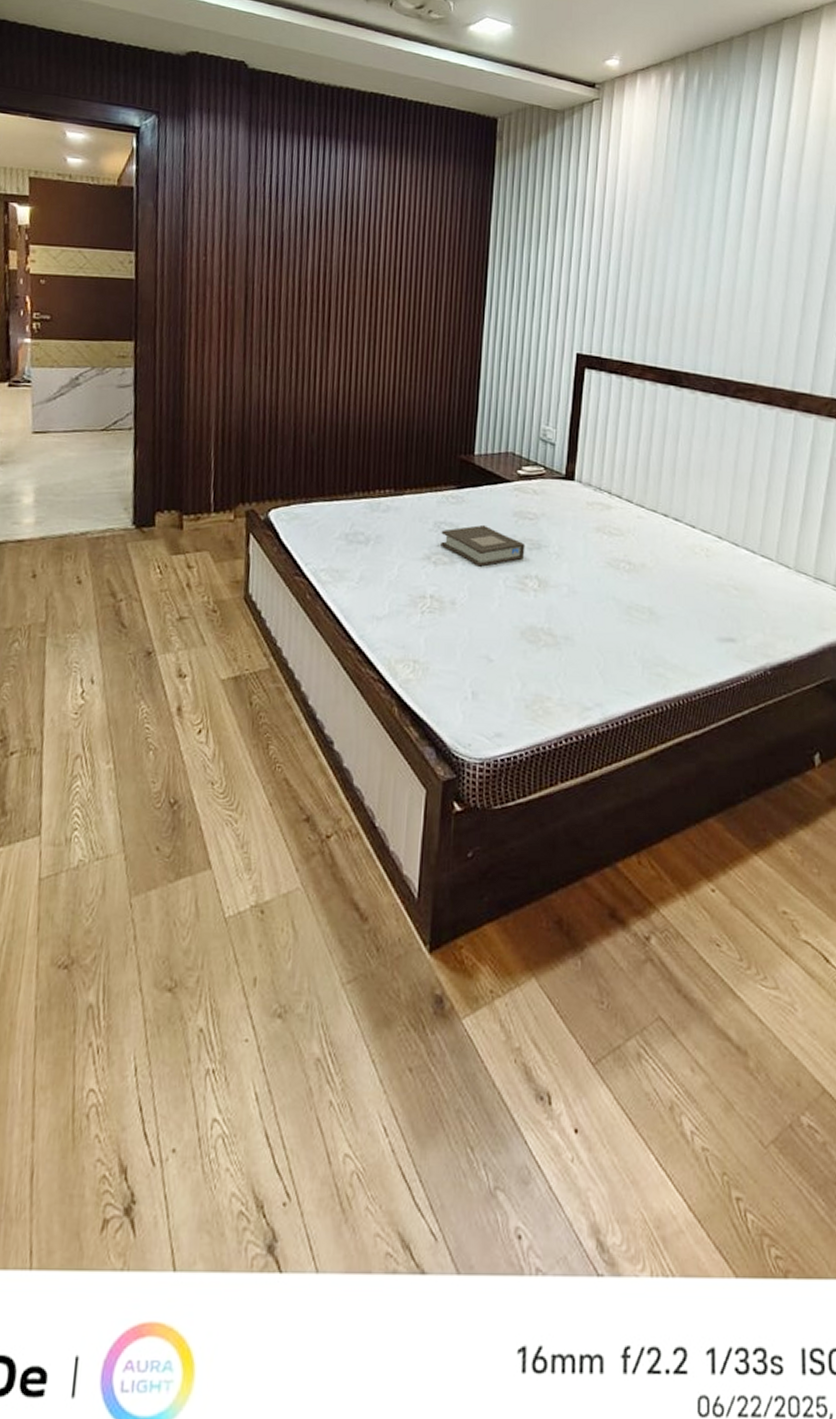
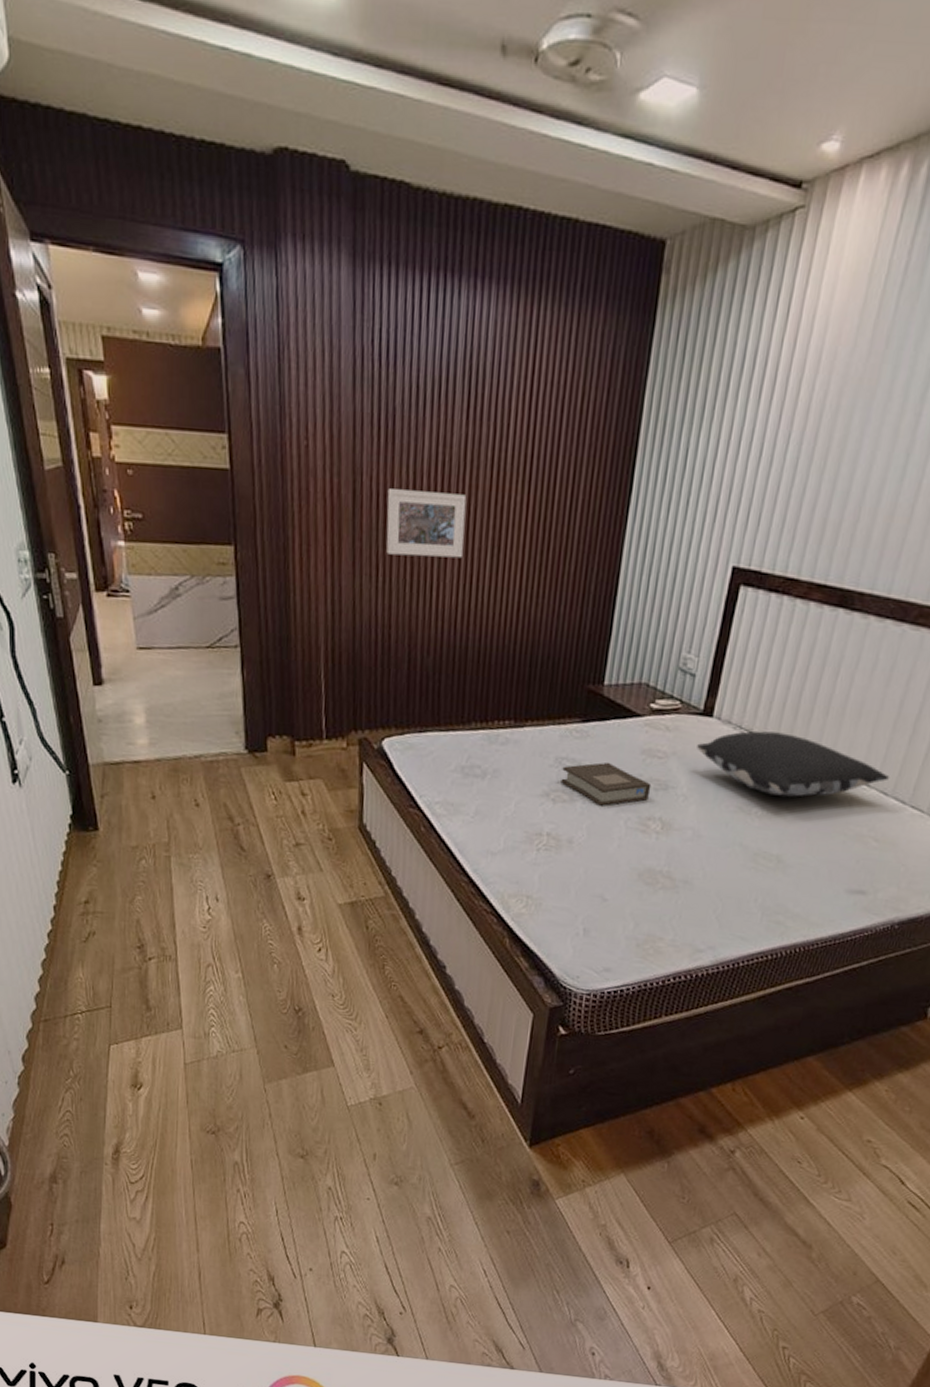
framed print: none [274,294,346,350] -> present [386,488,467,559]
pillow: none [563,491,738,551] -> present [697,731,890,797]

